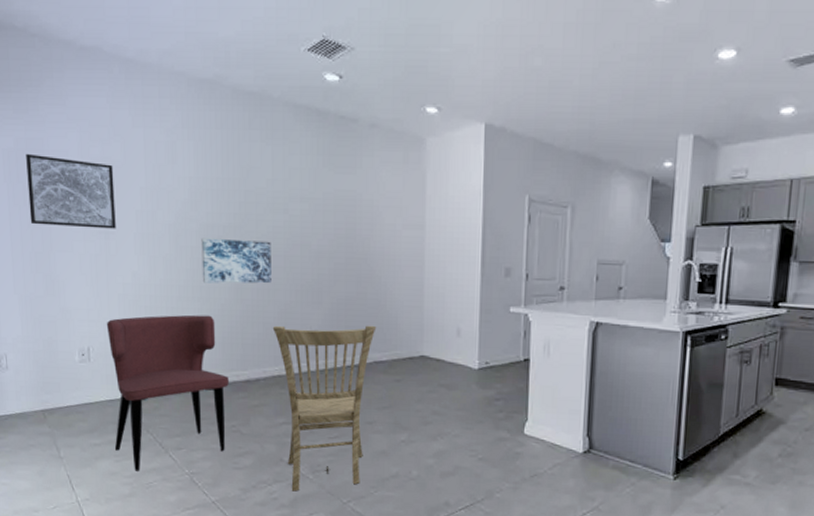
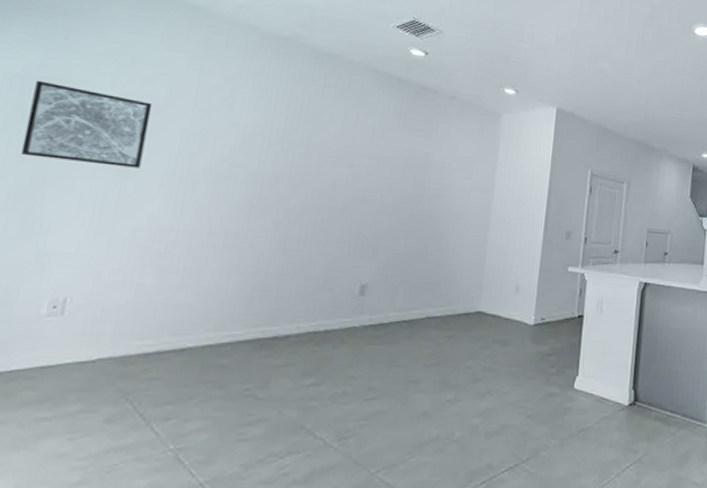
dining chair: present [106,314,230,471] -> none [72,264,253,451]
wall art: present [201,238,272,284] -> none [239,184,329,235]
dining chair: present [272,325,377,492] -> none [308,278,434,464]

